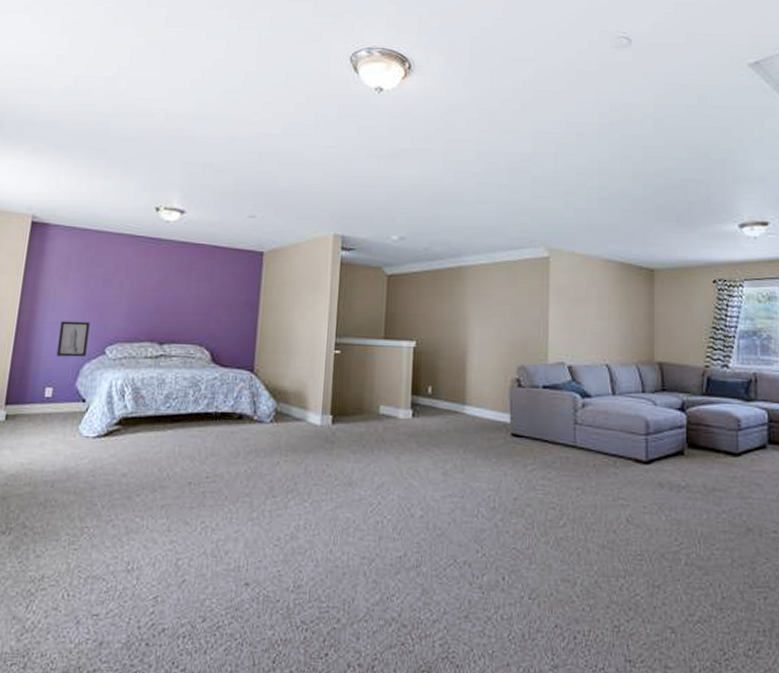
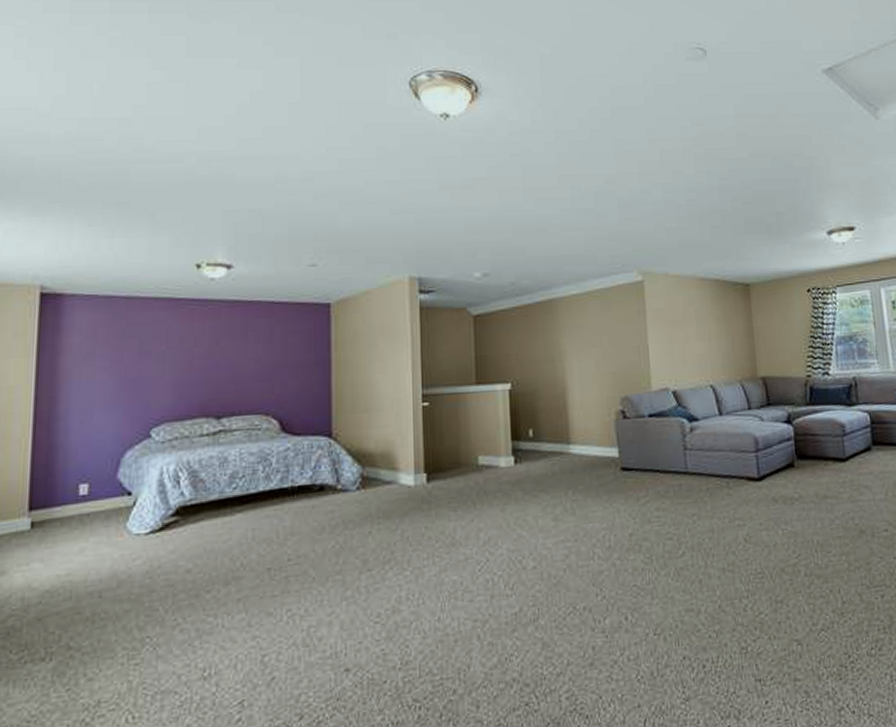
wall art: present [56,321,90,358] -> none [89,402,128,447]

